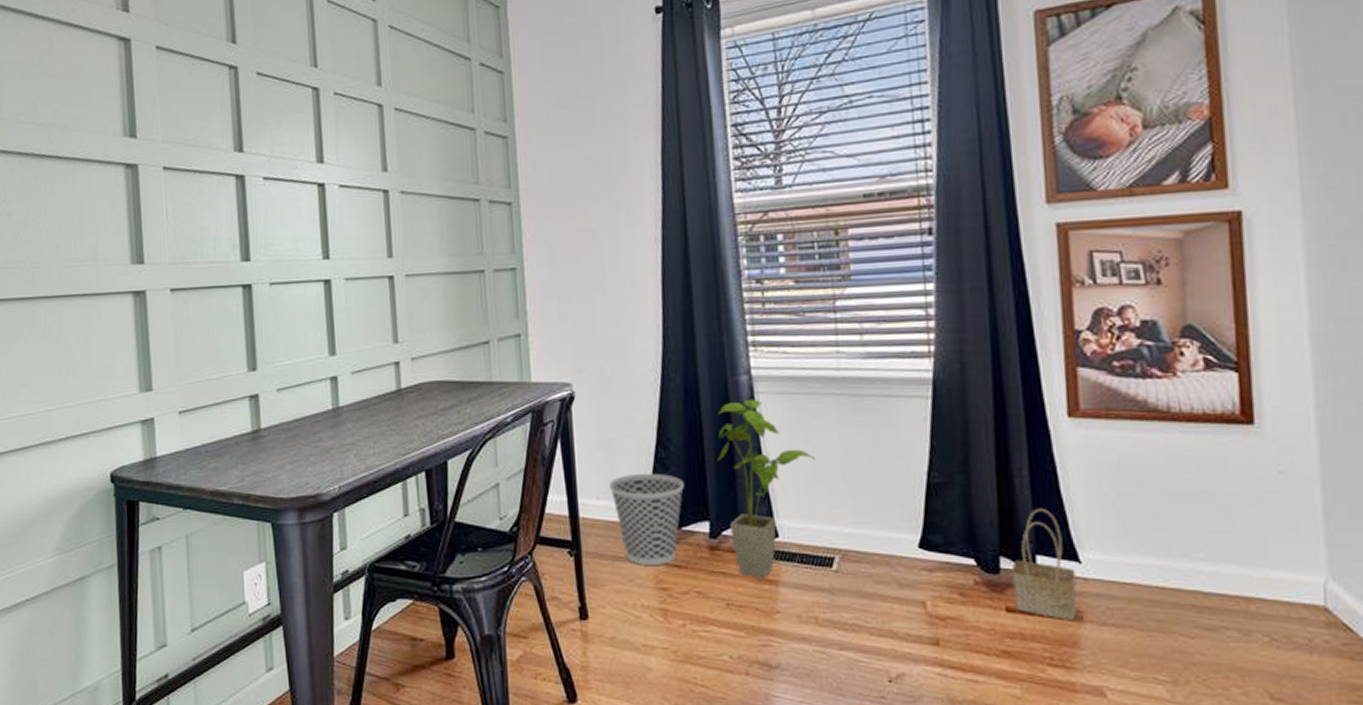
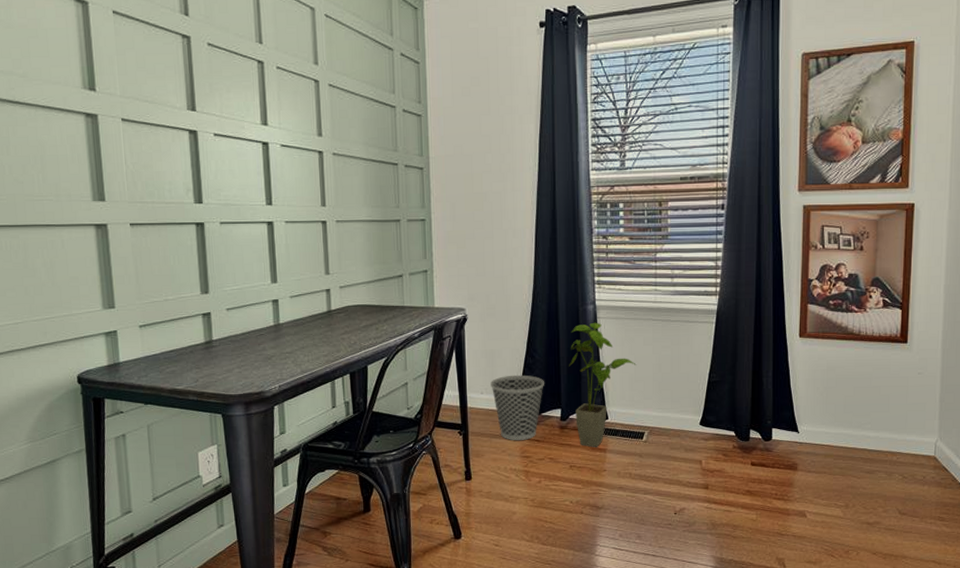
basket: present [1012,509,1077,620] -> none [757,398,795,470]

